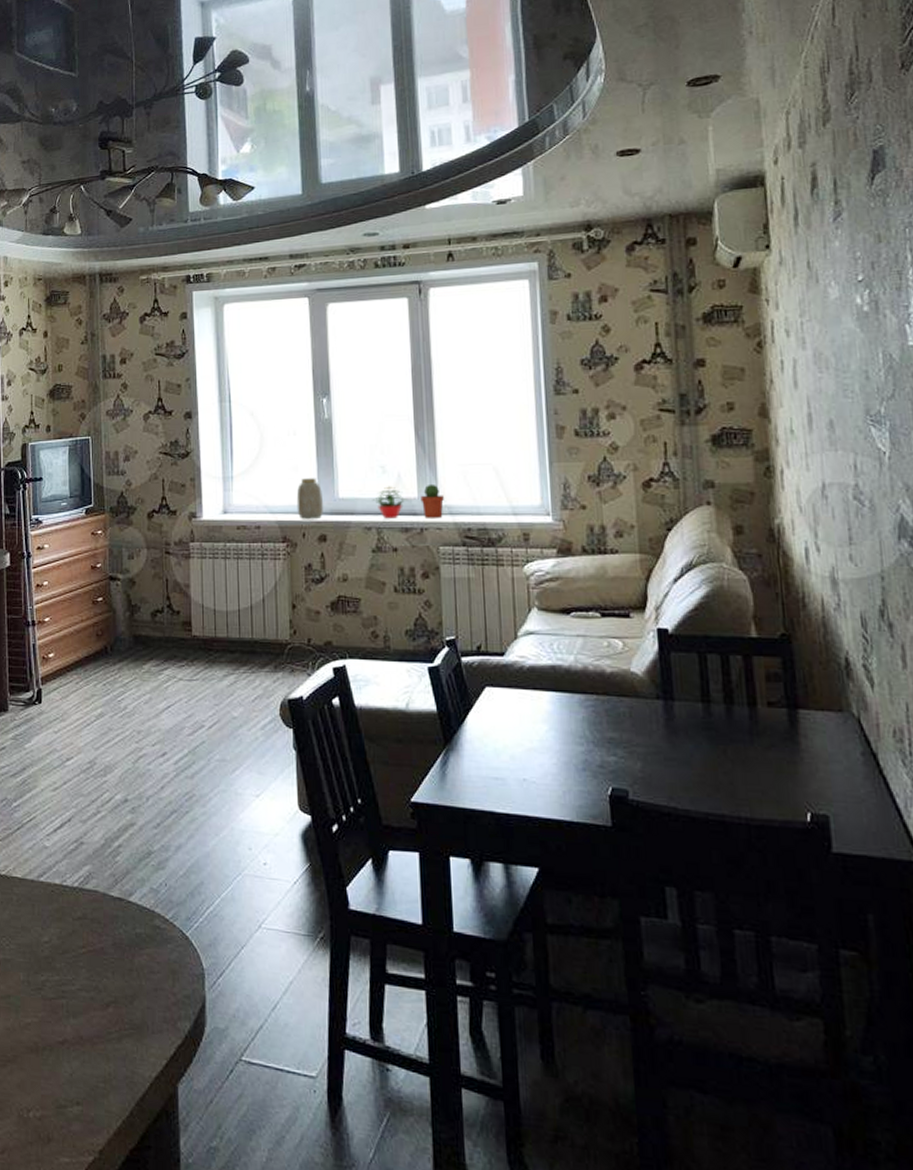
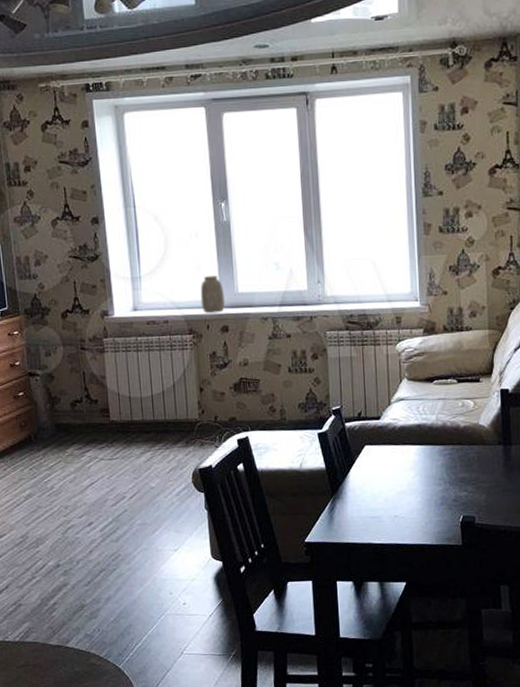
potted flower: present [372,486,408,519] -> none [267,280,299,310]
succulent plant: present [420,483,444,520] -> none [310,277,330,309]

